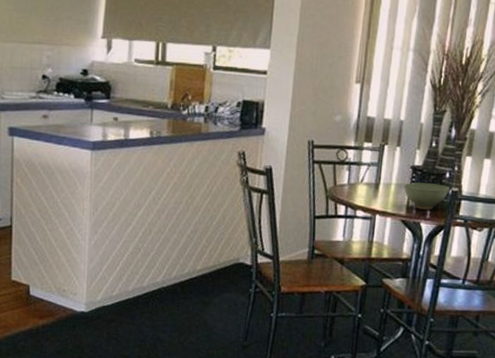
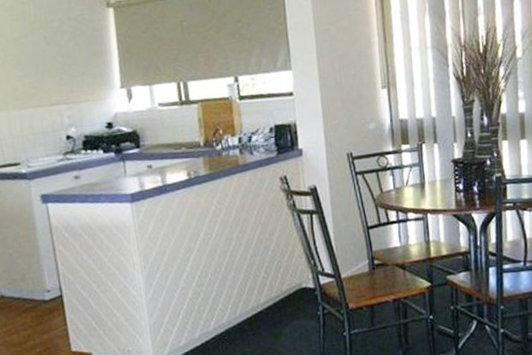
bowl: present [403,182,449,210] -> none [448,172,493,201]

